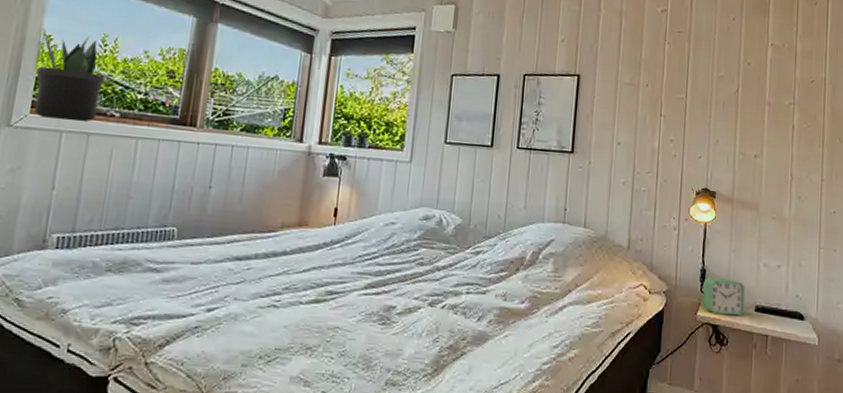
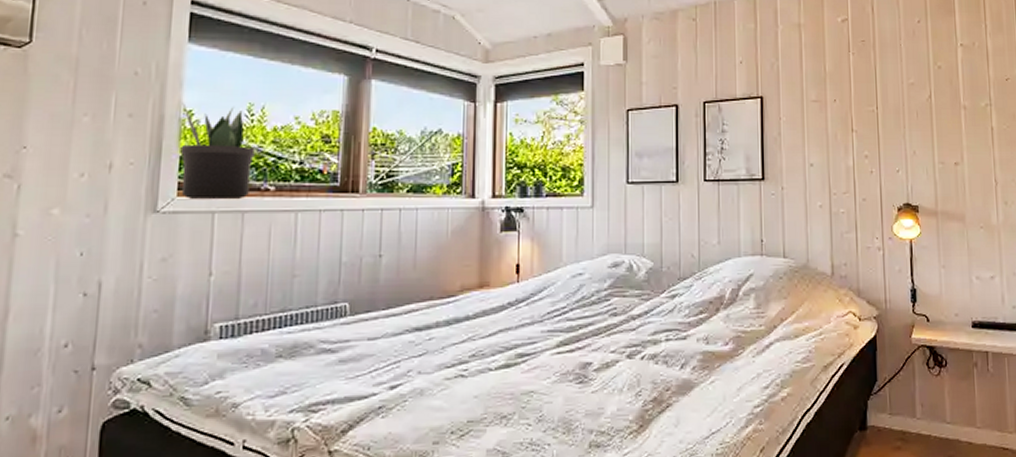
alarm clock: present [702,277,746,316] -> none [915,296,961,335]

